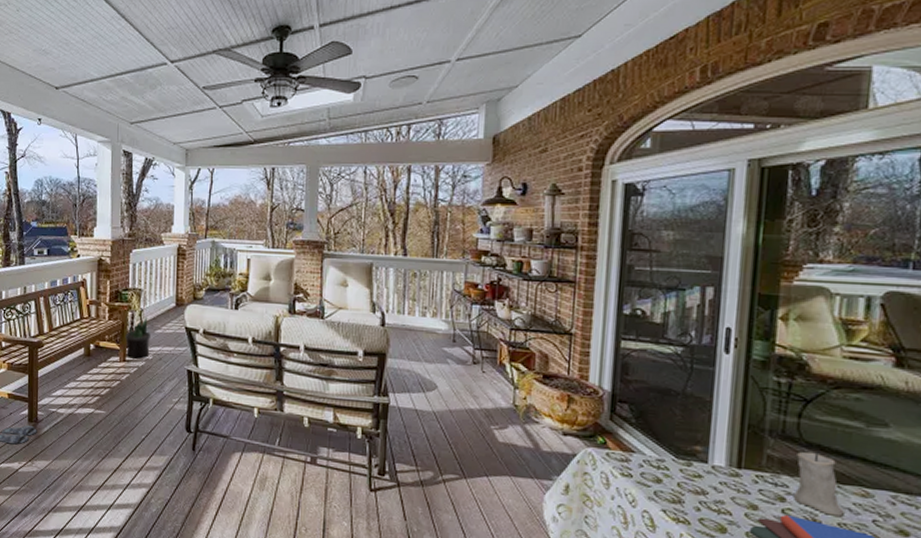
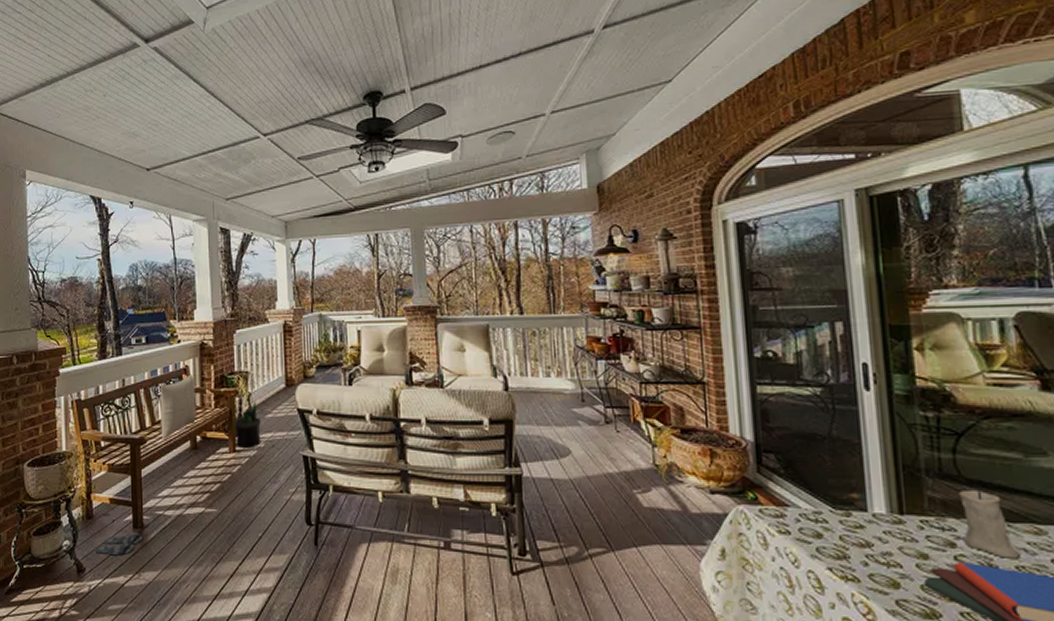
pillow: none [57,287,91,345] -> present [160,374,196,439]

